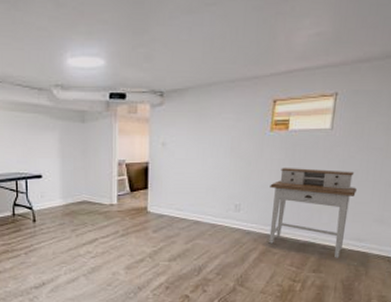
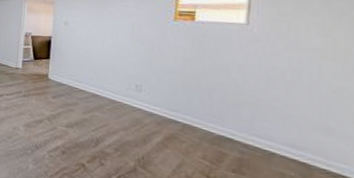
desk: present [269,167,358,258] -> none [175,55,287,163]

